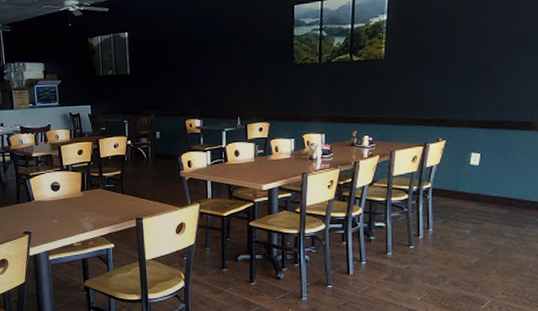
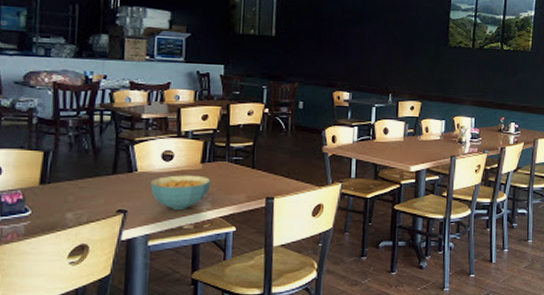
cereal bowl: none [44,202,91,230] -> present [150,175,211,209]

